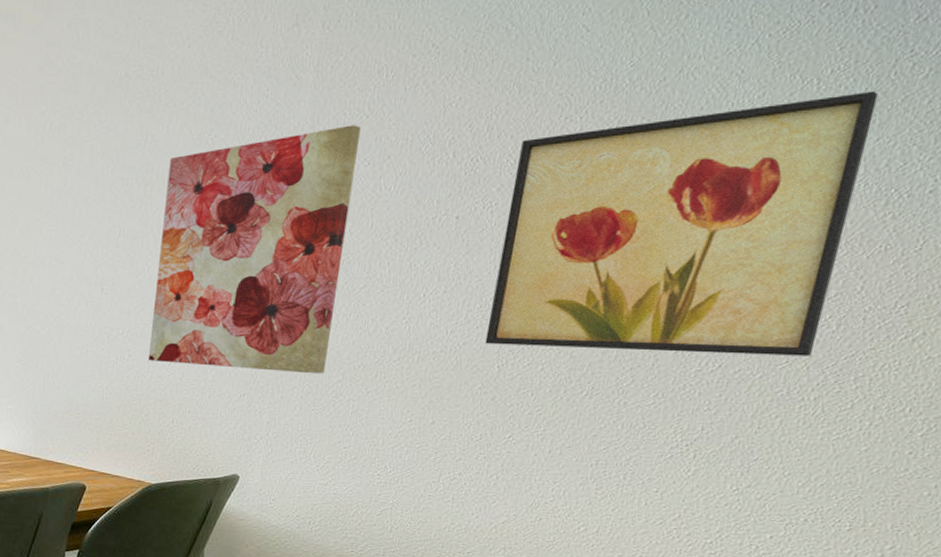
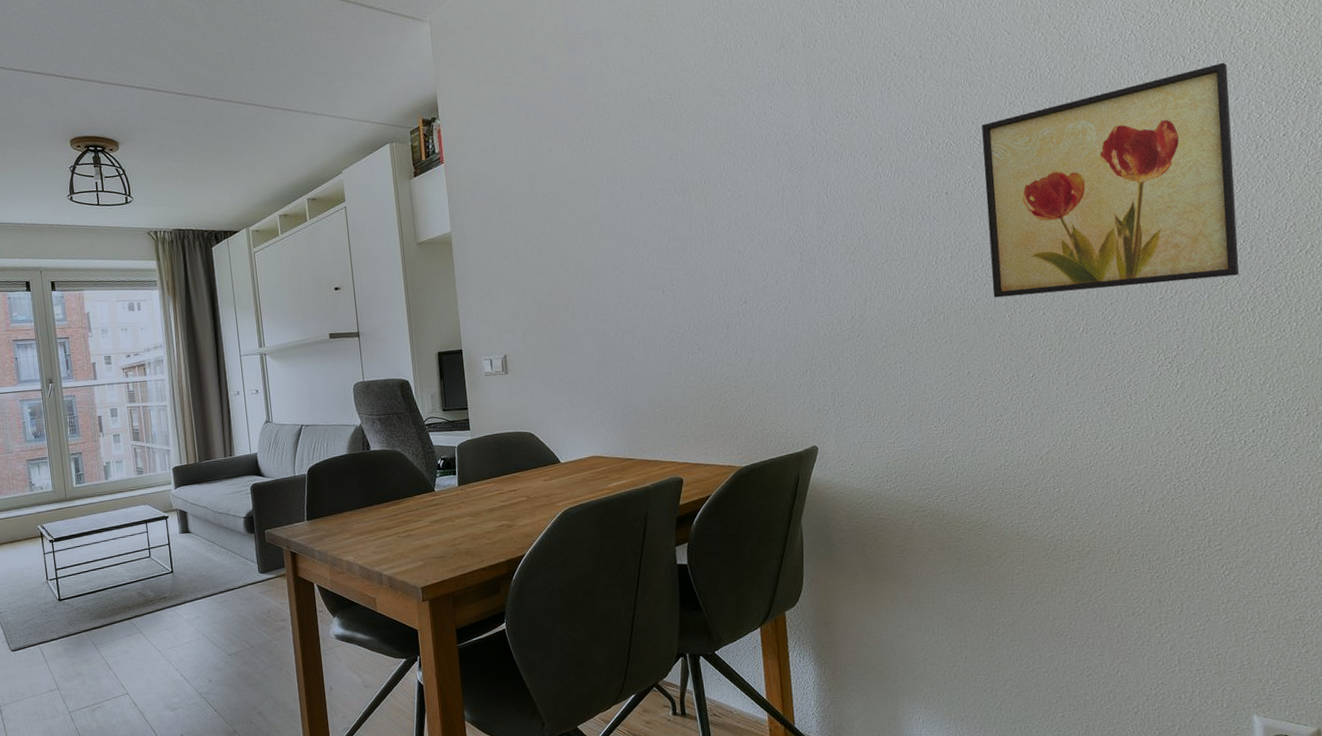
wall art: present [147,125,361,374] -> none [700,125,870,352]

